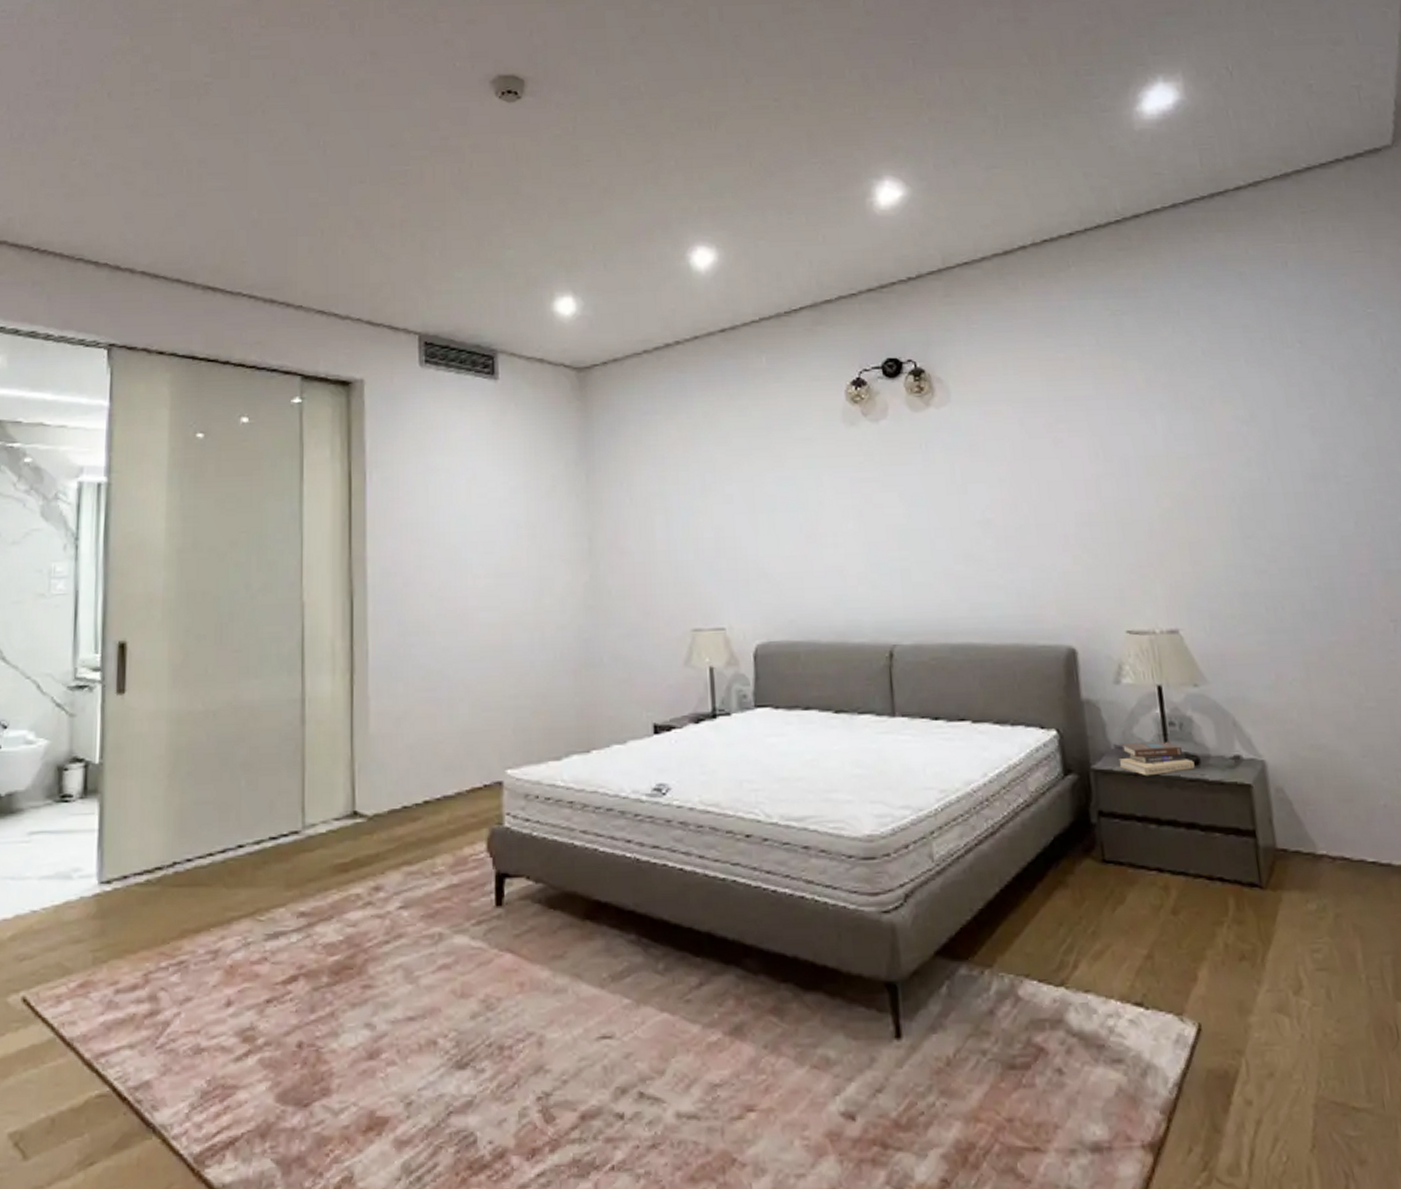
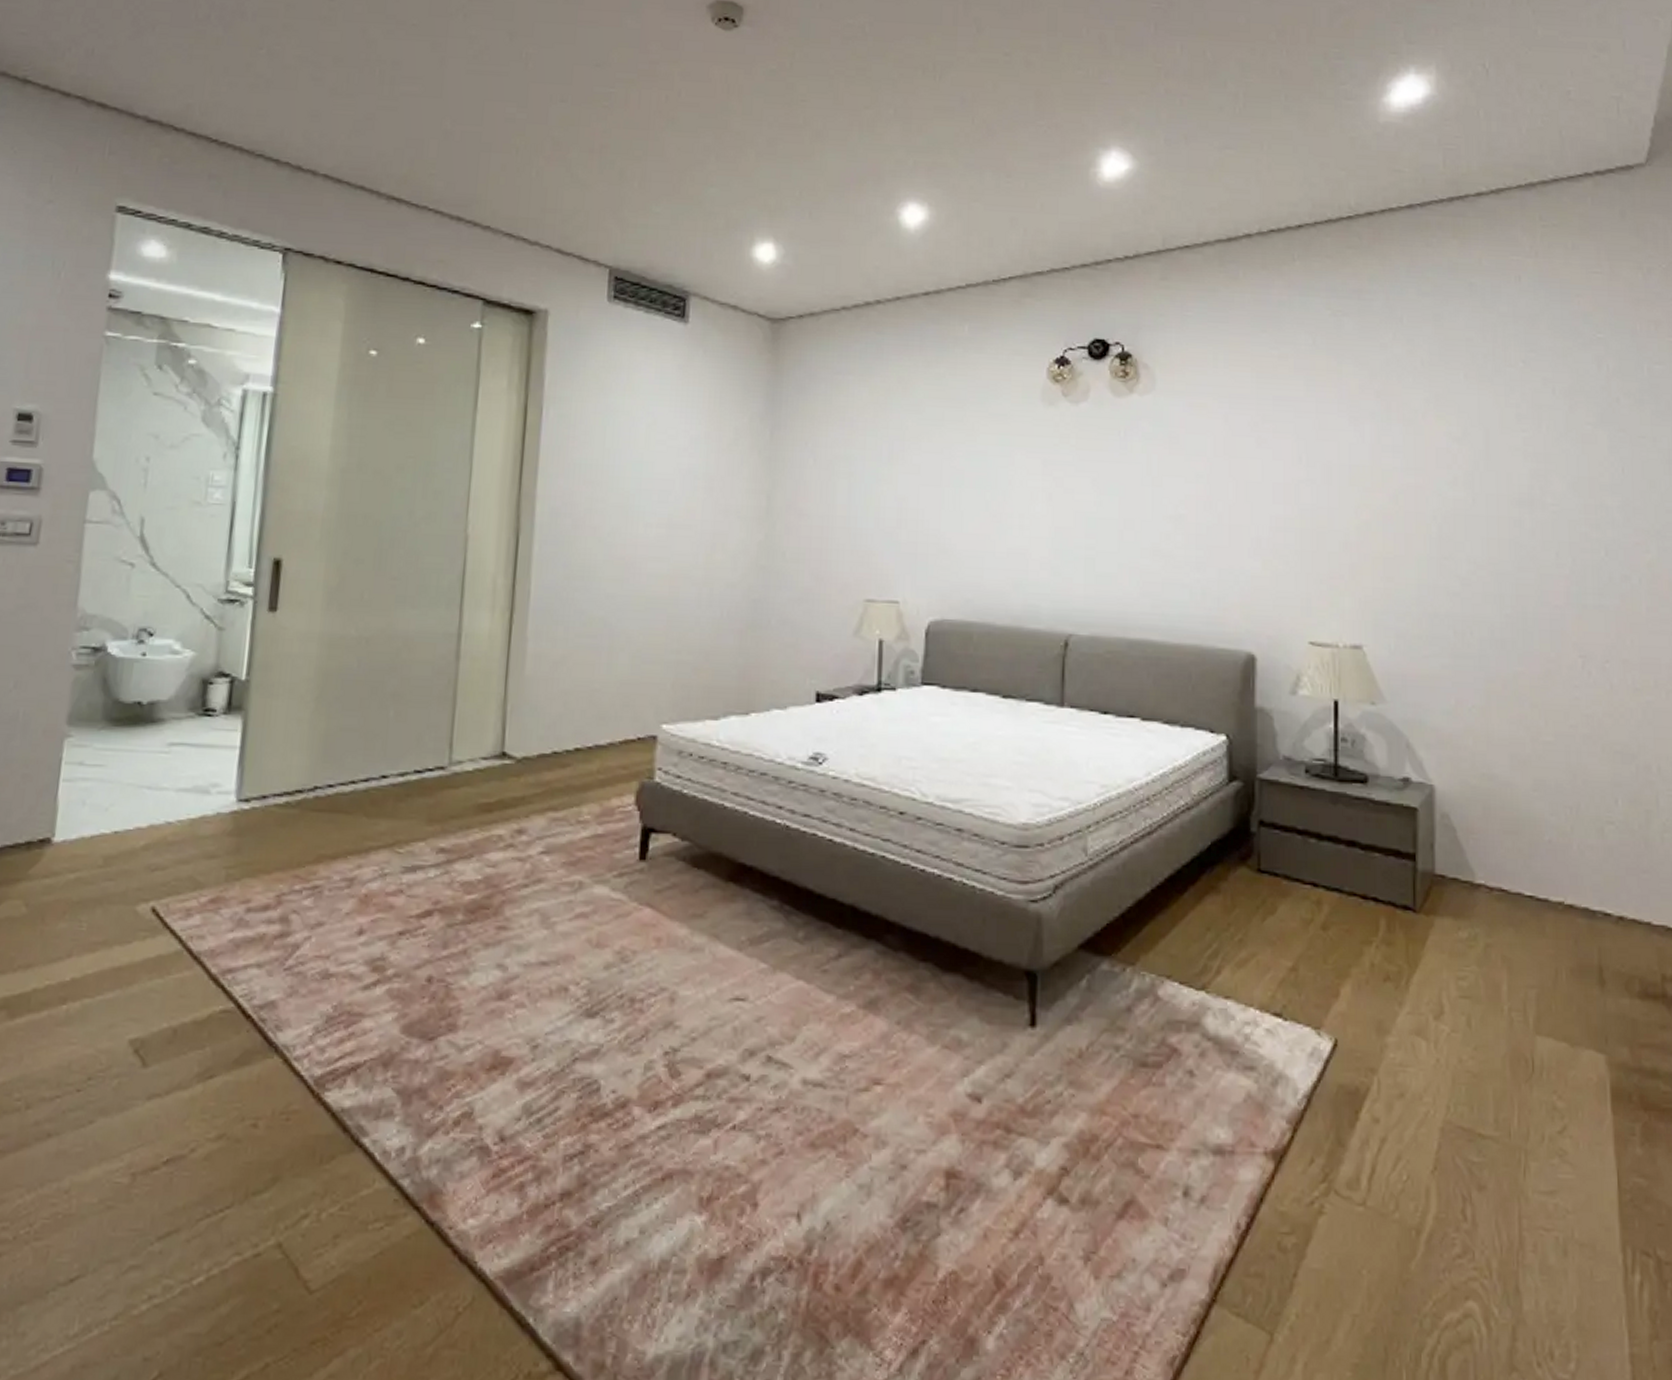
books: present [1119,741,1195,776] -> none [1286,754,1362,790]

